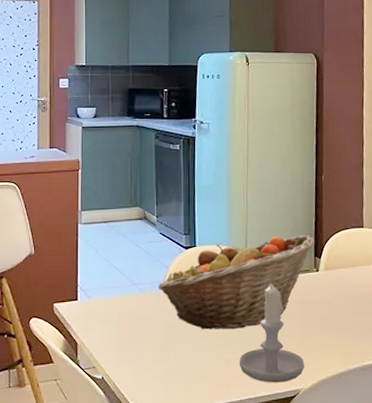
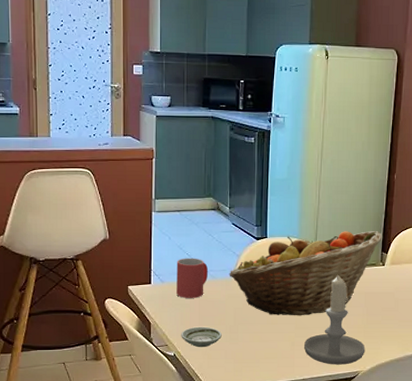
mug: none [103,270,136,315] -> present [176,258,208,298]
saucer: none [109,345,152,369] -> present [181,326,222,348]

